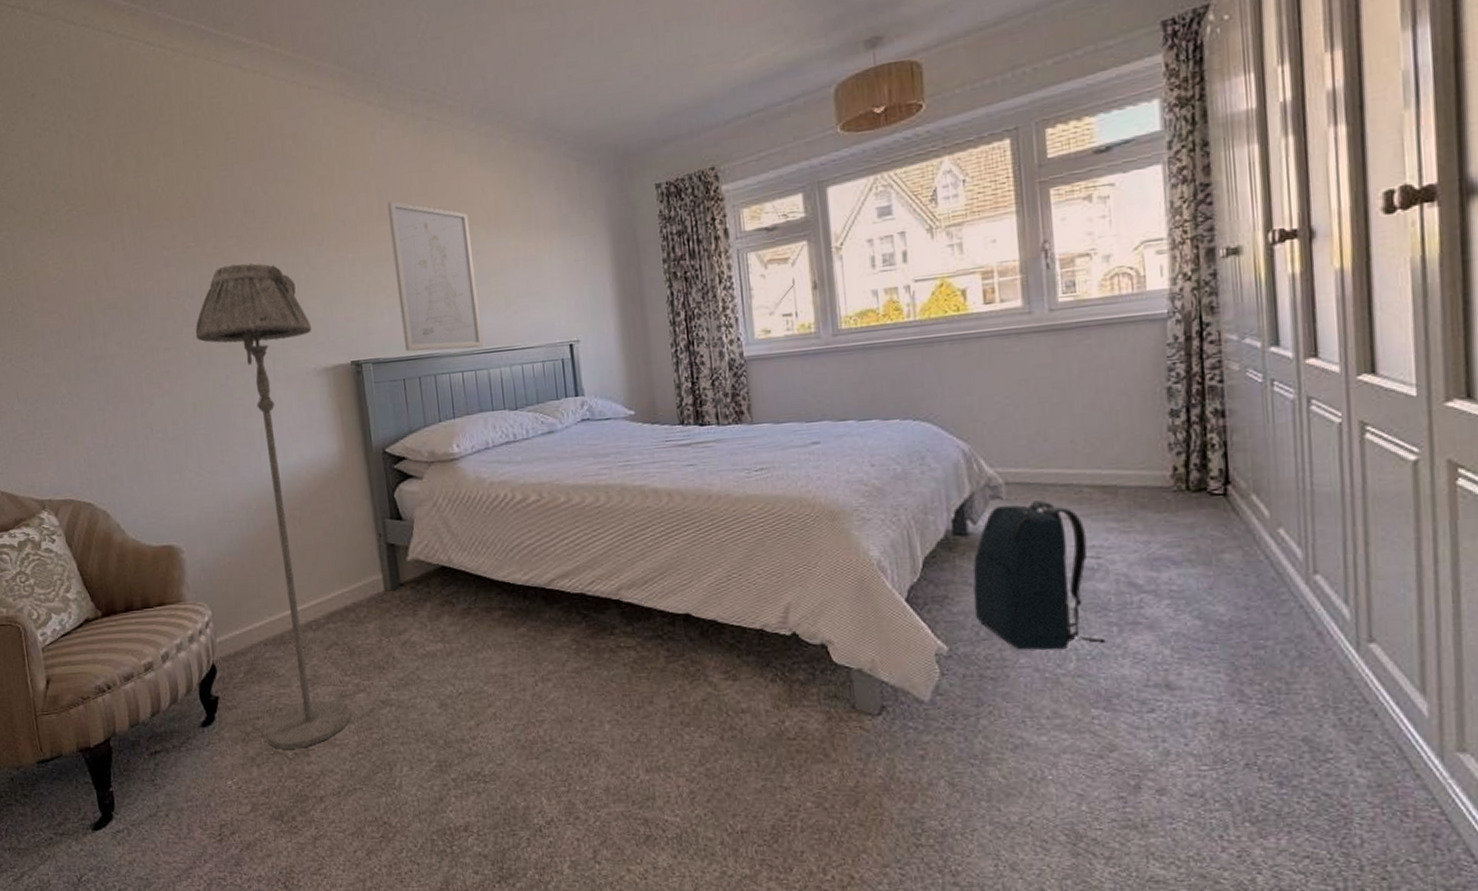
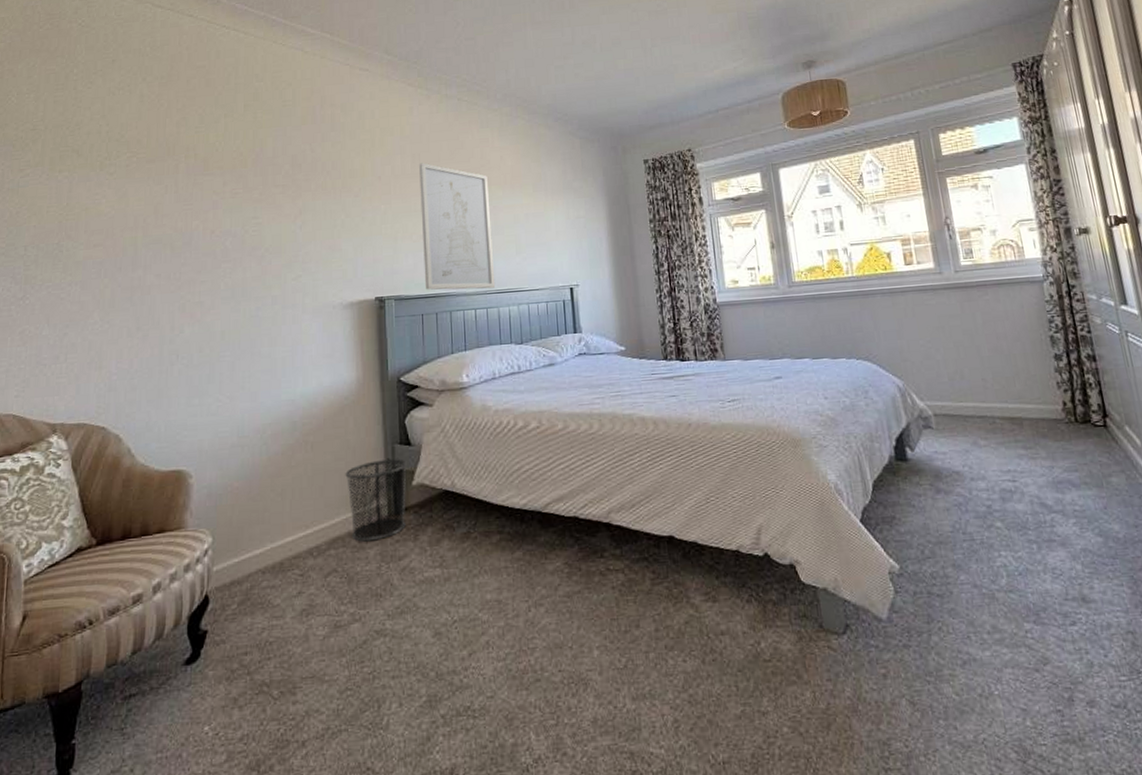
floor lamp: present [195,263,351,749] -> none [233,209,343,688]
waste bin: none [336,534,403,616] -> present [345,459,408,542]
backpack: present [973,500,1106,651] -> none [914,430,1029,568]

